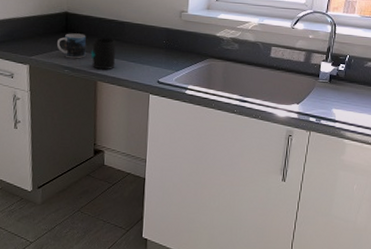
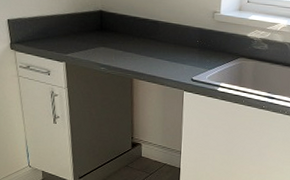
mug: present [57,33,87,59] -> none [93,31,122,57]
mug: present [90,37,116,70] -> none [126,36,151,68]

